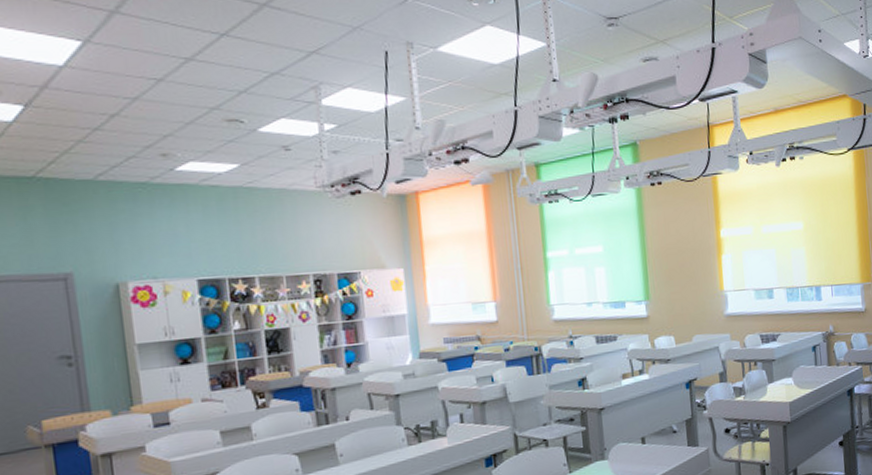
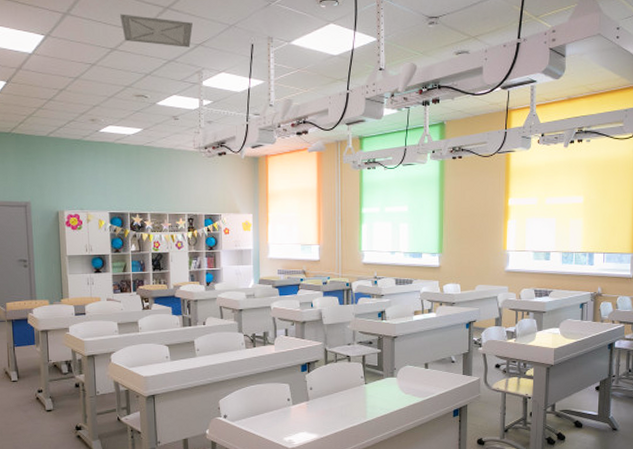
ceiling vent: none [196,12,303,56] -> present [120,14,193,48]

